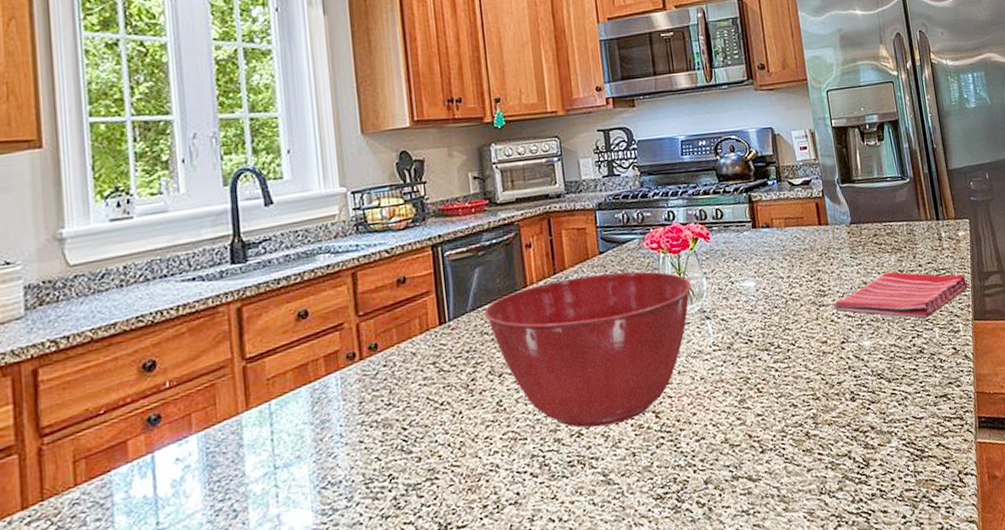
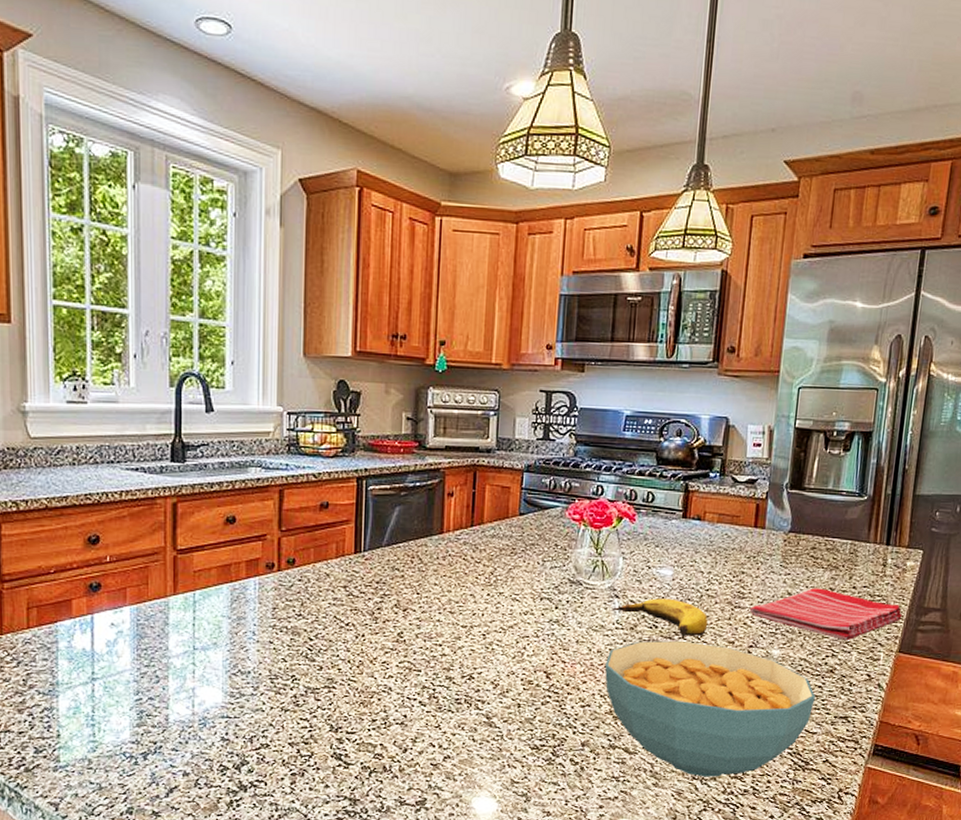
mixing bowl: present [483,271,692,428] -> none [397,533,607,675]
banana: none [705,309,799,346] -> present [611,598,708,636]
cereal bowl: none [710,347,914,491] -> present [604,640,815,777]

